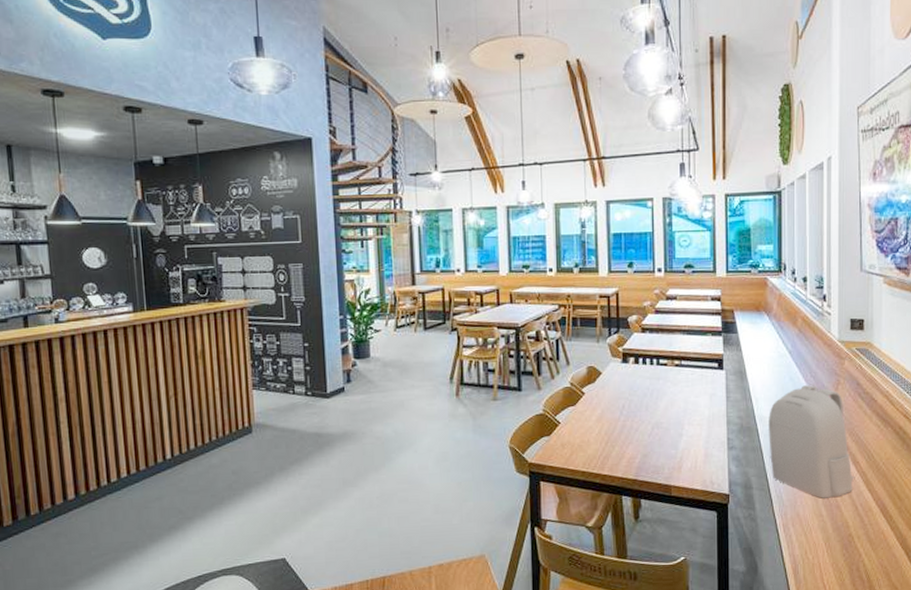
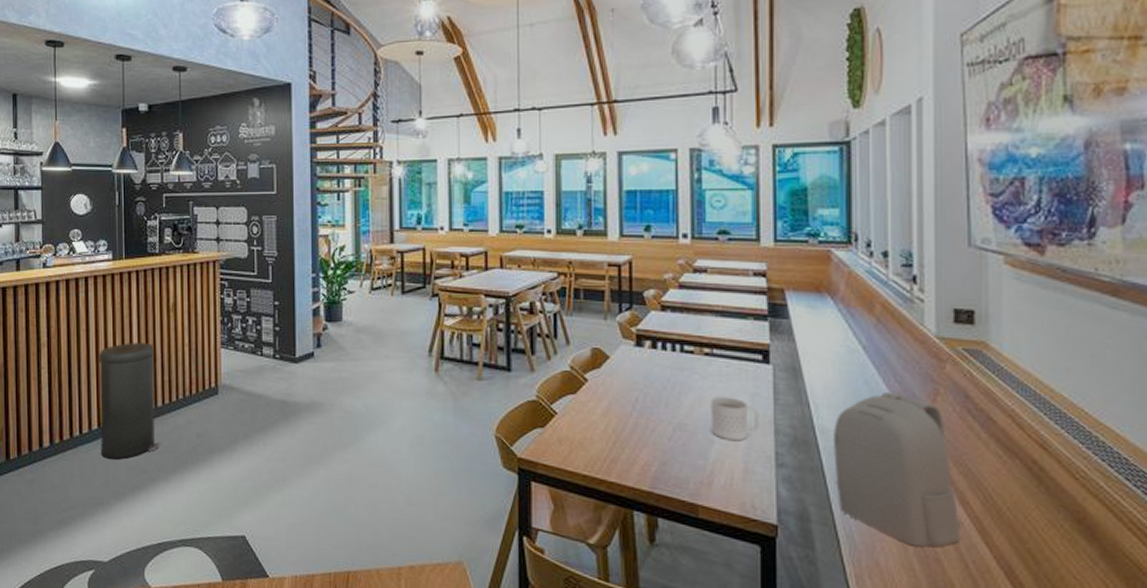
pedal bin: none [123,390,196,504] -> present [98,343,161,460]
mug: none [680,398,716,433] -> present [710,396,760,442]

